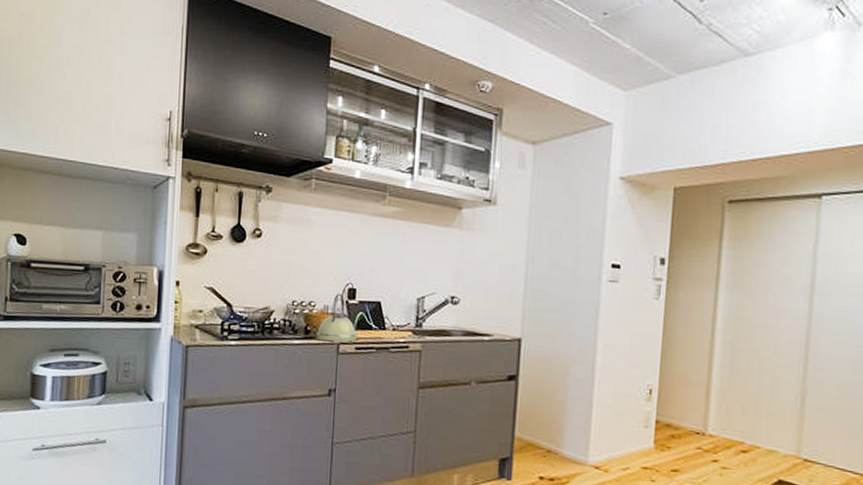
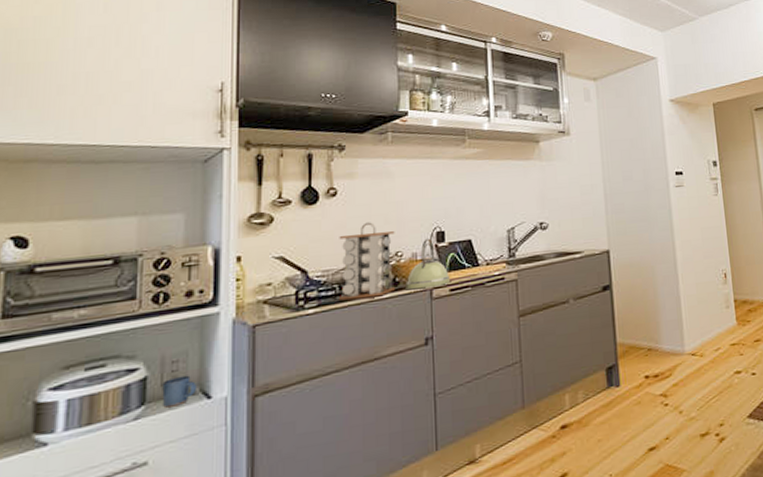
mug: none [117,376,142,401] -> present [162,375,196,408]
spice rack: none [256,268,310,342] -> present [338,222,395,301]

